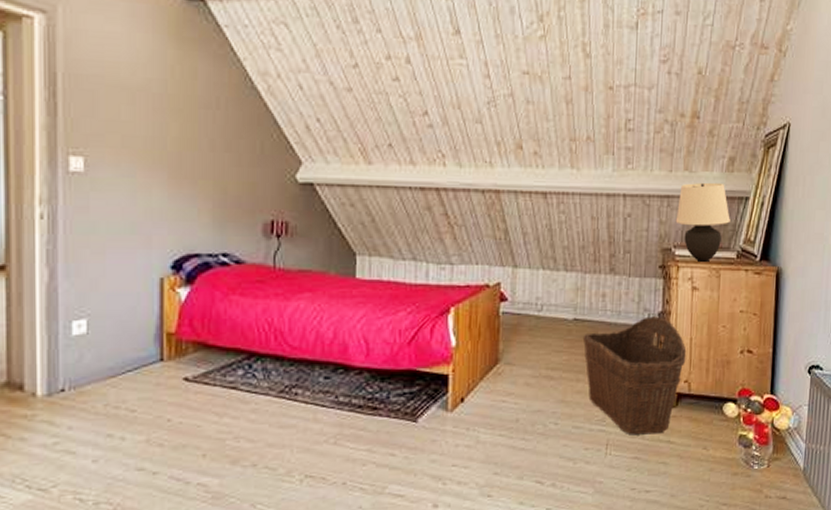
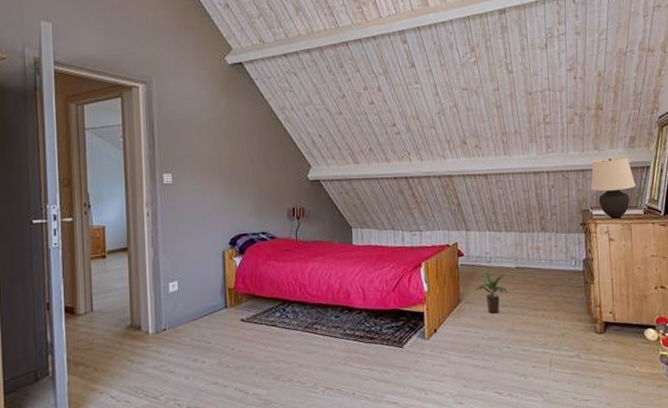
potted plant: none [519,324,562,379] -> present [475,272,508,314]
wicker basket: present [582,316,687,435] -> none [524,262,609,356]

